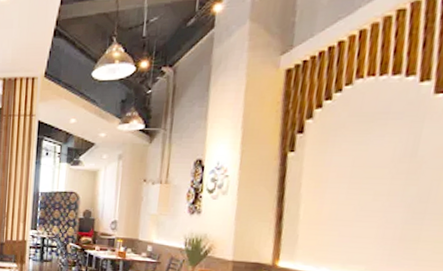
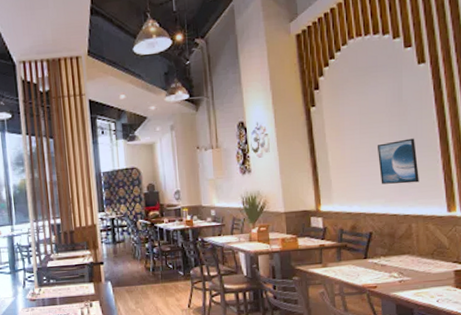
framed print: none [364,202,425,254] -> present [377,138,419,184]

